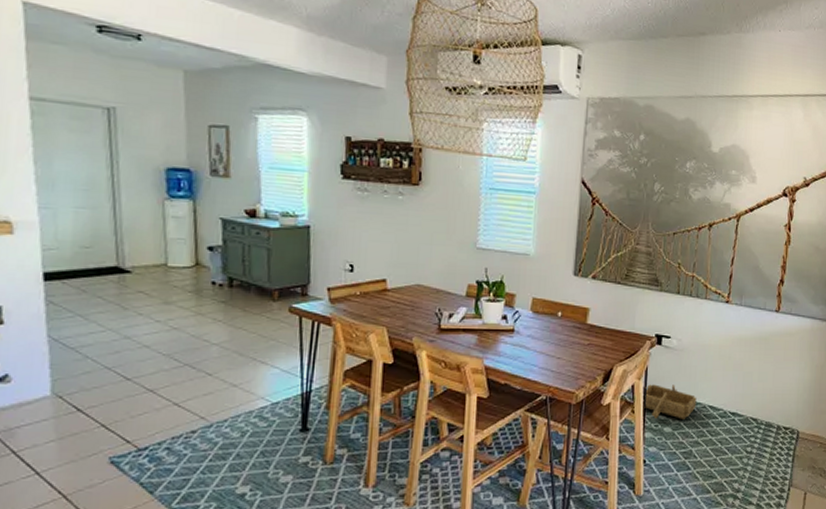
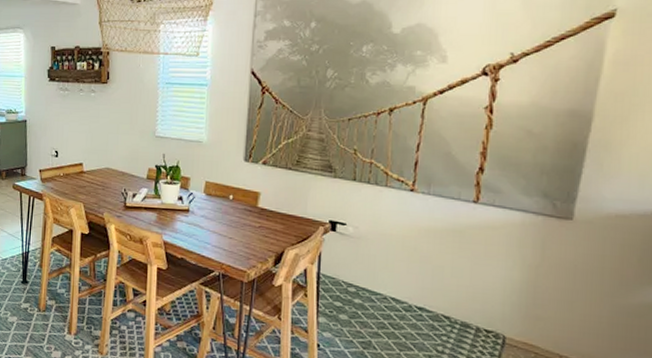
wooden boat: present [644,384,697,419] -> none [318,270,376,309]

